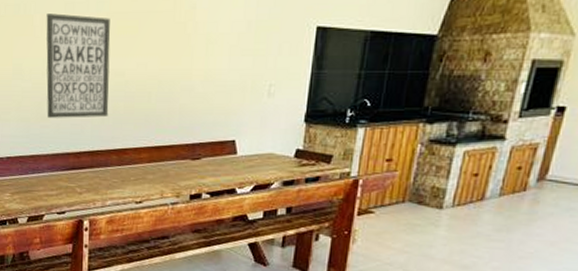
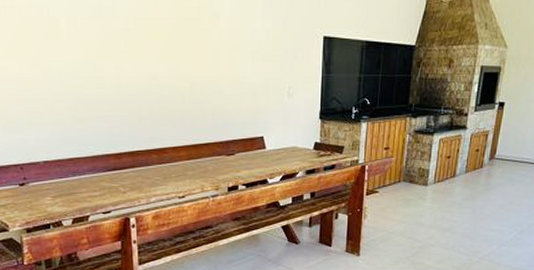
wall art: present [46,13,111,118] -> none [72,17,145,121]

